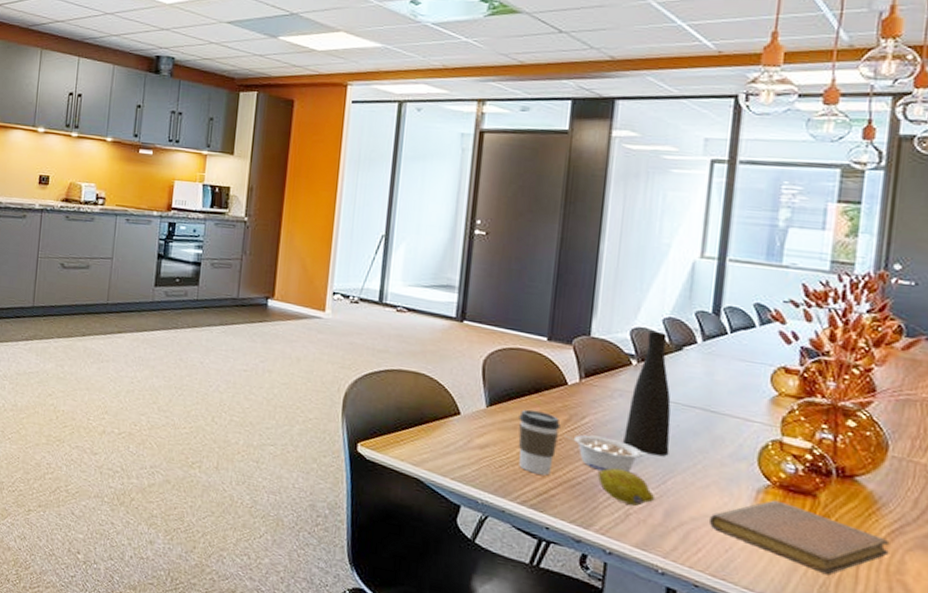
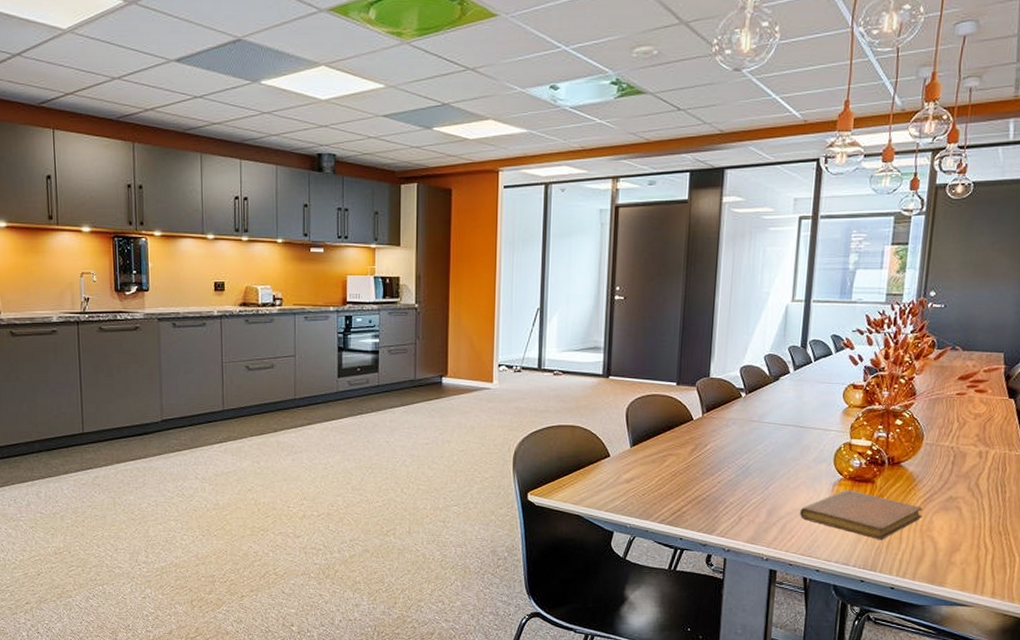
coffee cup: present [518,409,561,476] -> none [656,444,689,497]
legume: present [564,434,642,472] -> none [692,459,750,486]
fruit: present [598,468,656,506] -> none [718,483,761,510]
vase: present [623,330,671,456] -> none [736,366,771,467]

